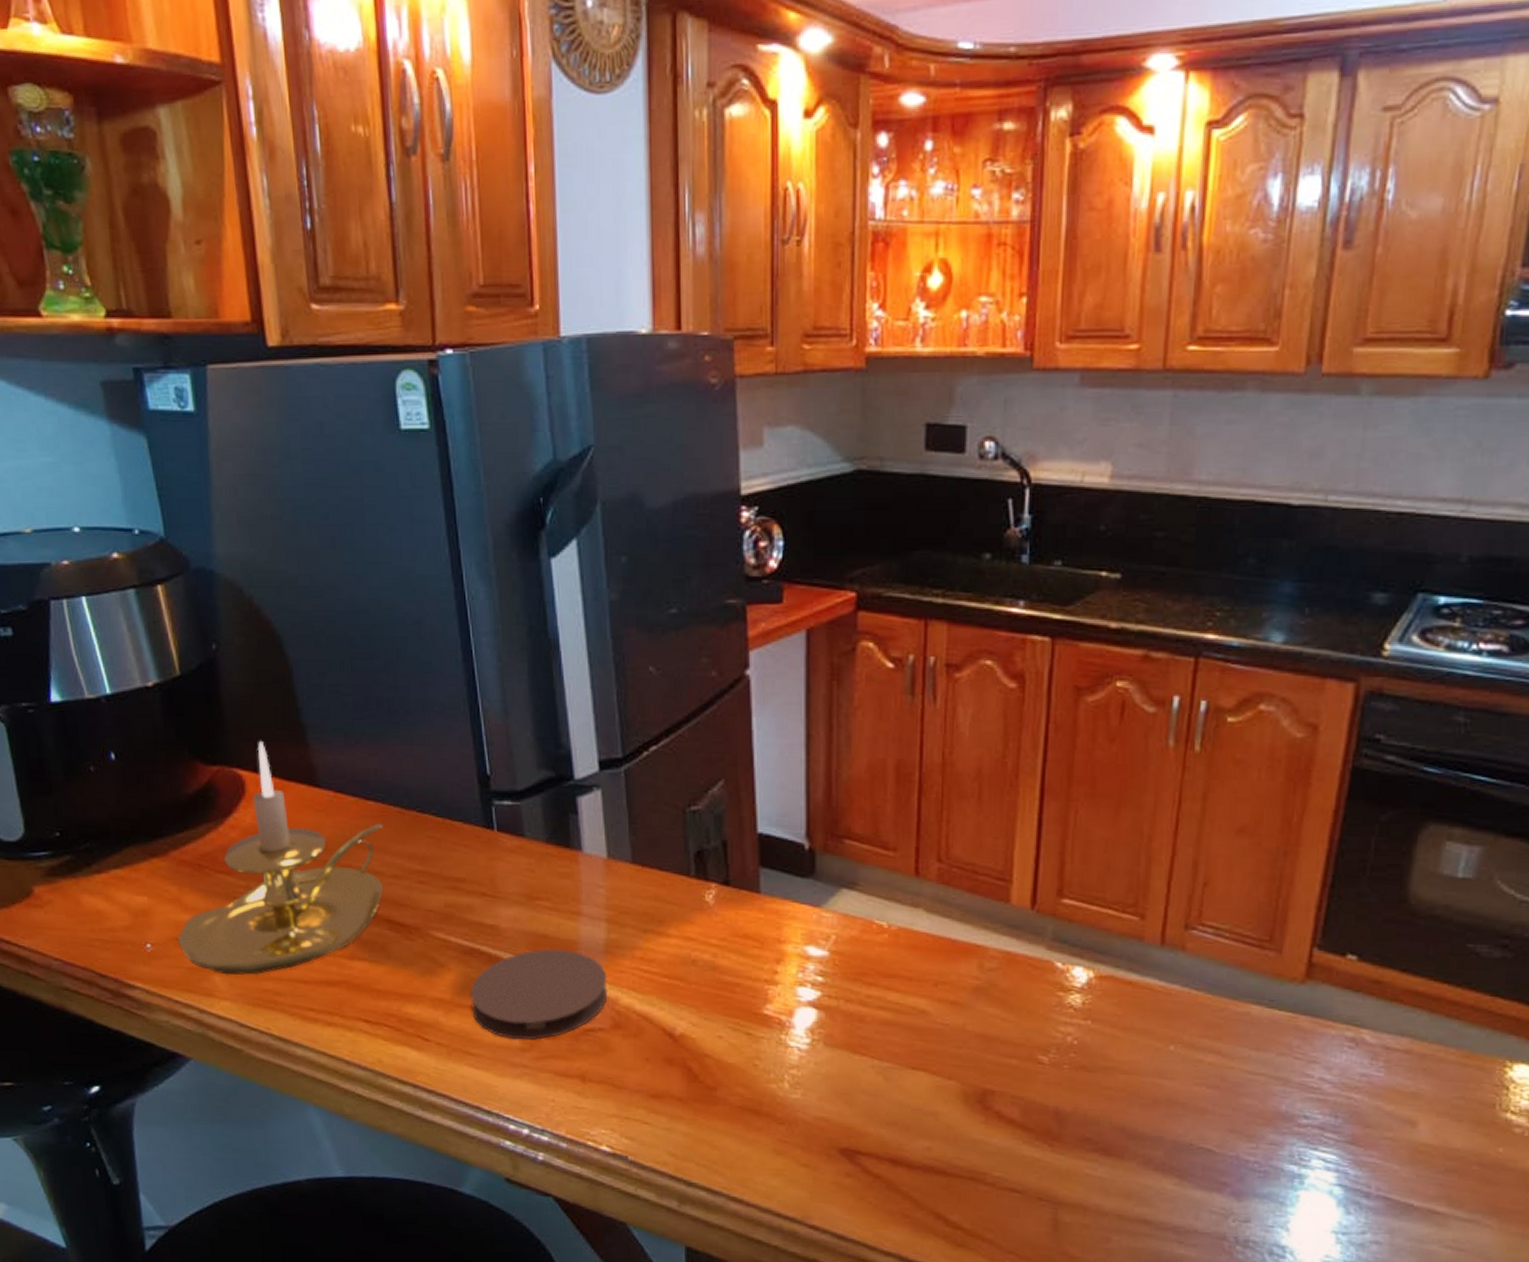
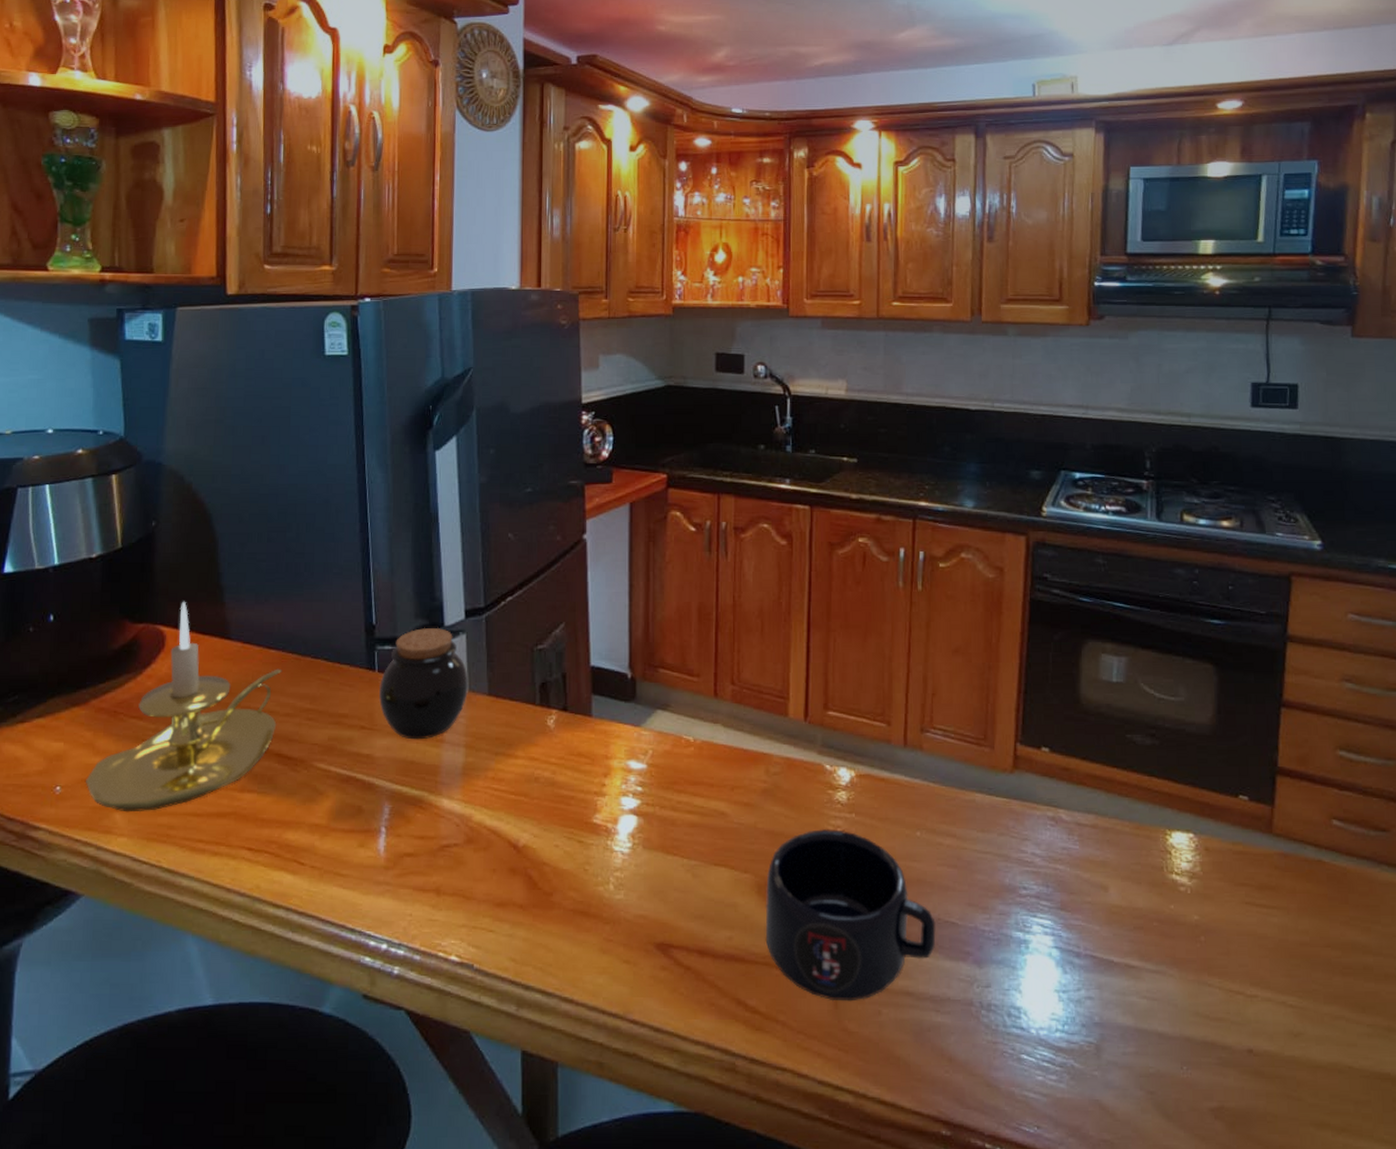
coaster: present [470,949,608,1040] -> none [344,773,463,859]
jar: none [500,780,607,911] -> present [379,627,468,740]
mug: none [972,1035,1186,1225] -> present [765,828,936,1002]

